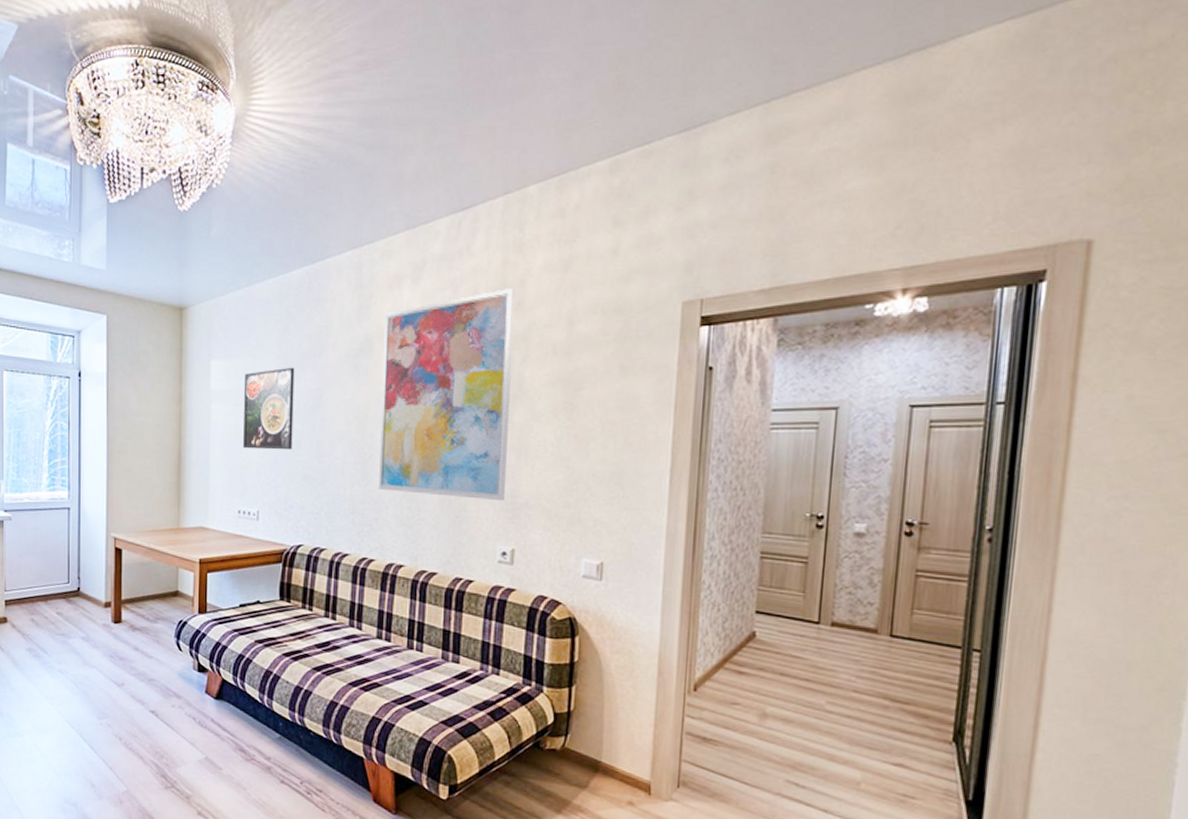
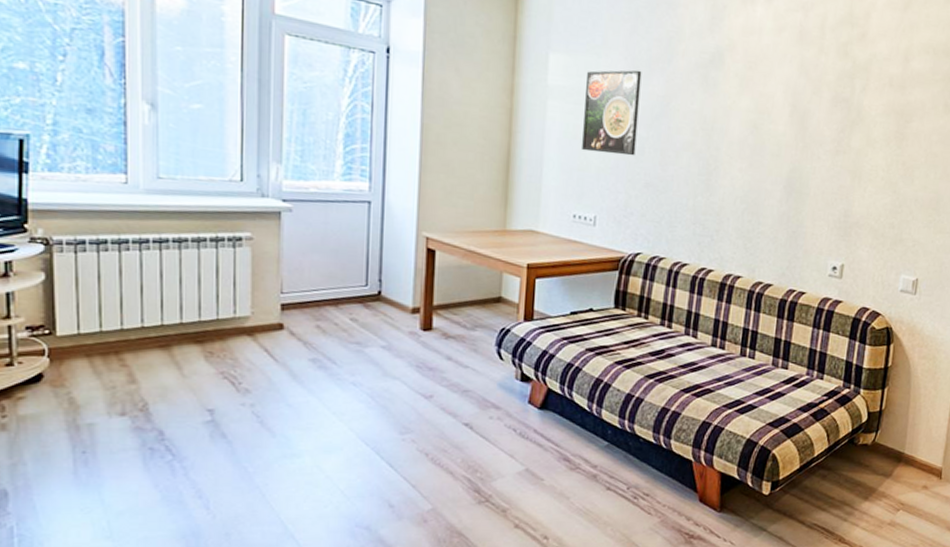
wall art: present [379,287,515,502] -> none [721,18,861,220]

